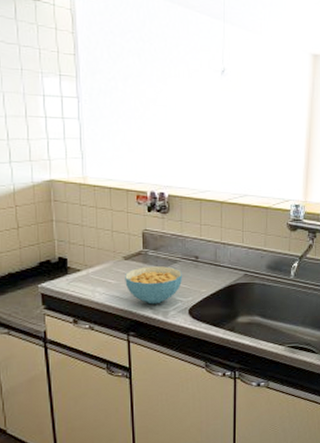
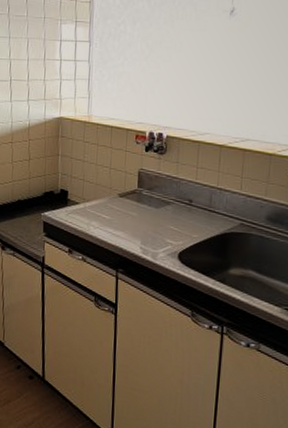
cereal bowl: present [125,266,183,304] -> none [118,205,175,244]

